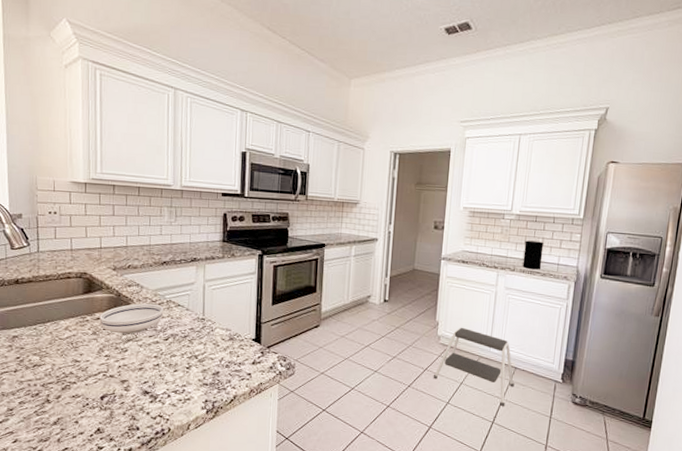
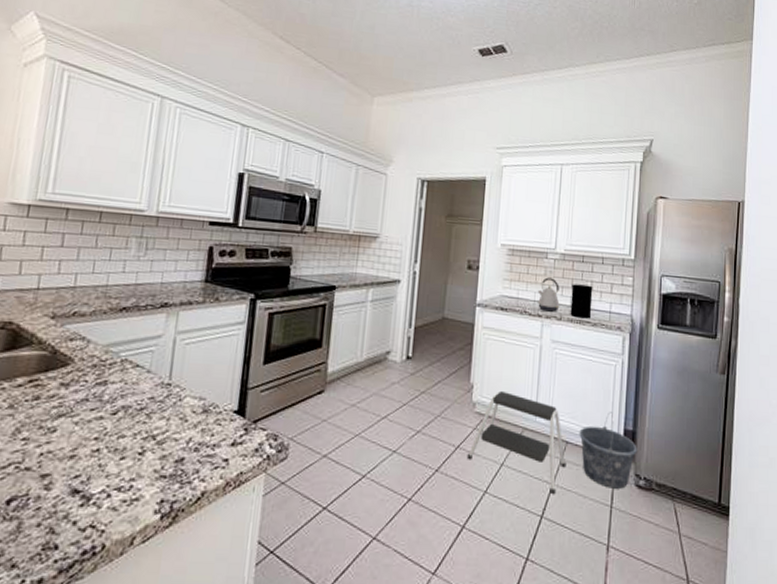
bowl: present [99,303,164,334] -> none [21,363,116,407]
kettle: none [494,235,514,264] -> present [537,277,560,312]
bucket: none [526,345,576,404] -> present [579,412,637,489]

